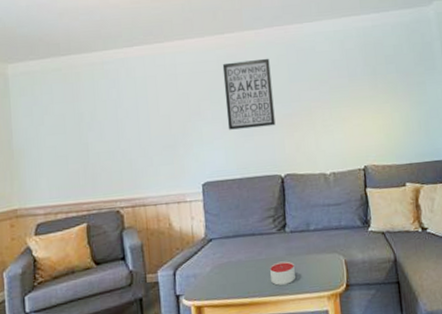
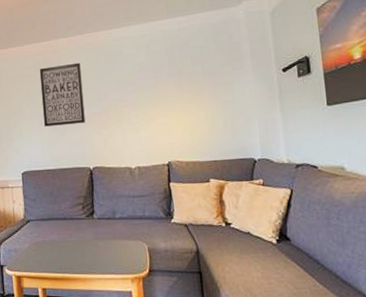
candle: present [270,261,295,286] -> none [79,244,102,265]

